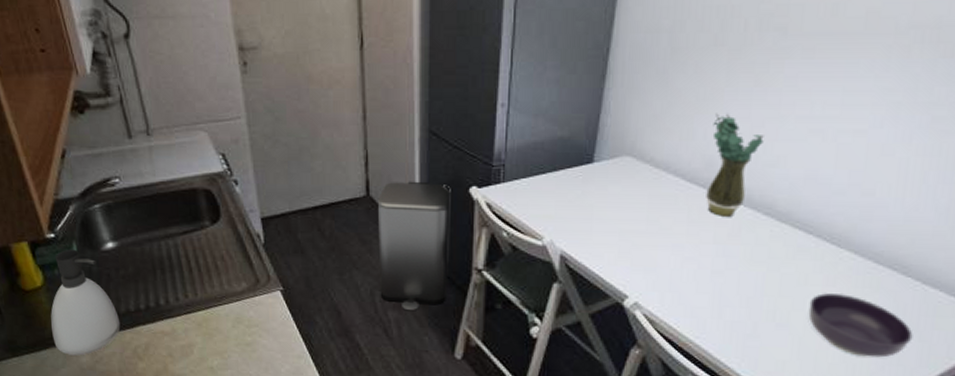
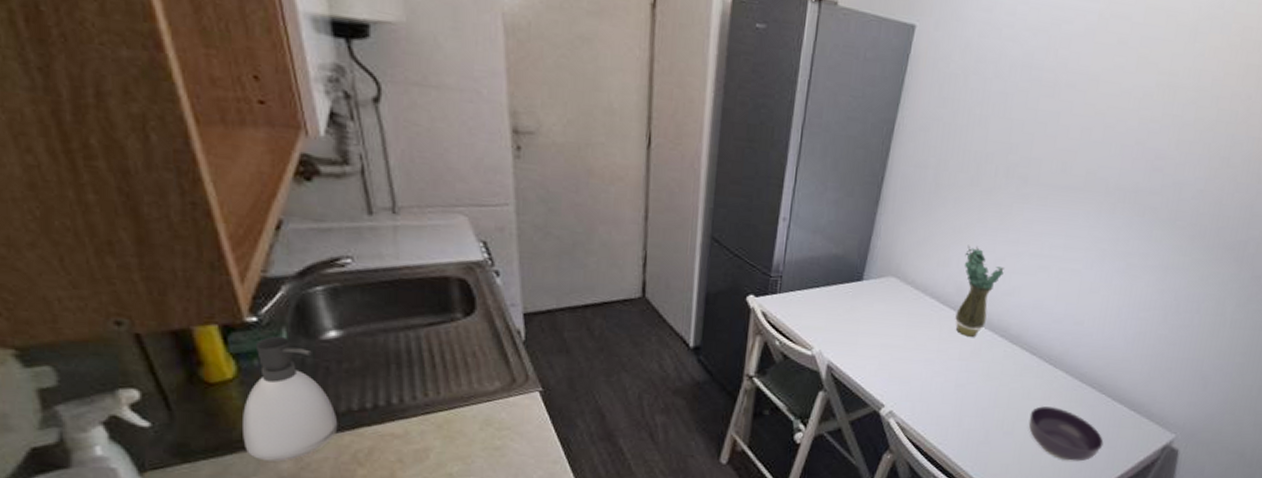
pedal bin: present [377,181,451,310] -> none [648,285,729,415]

